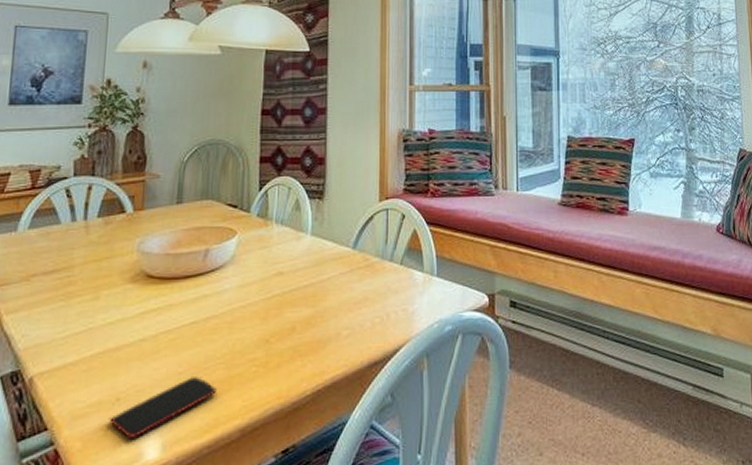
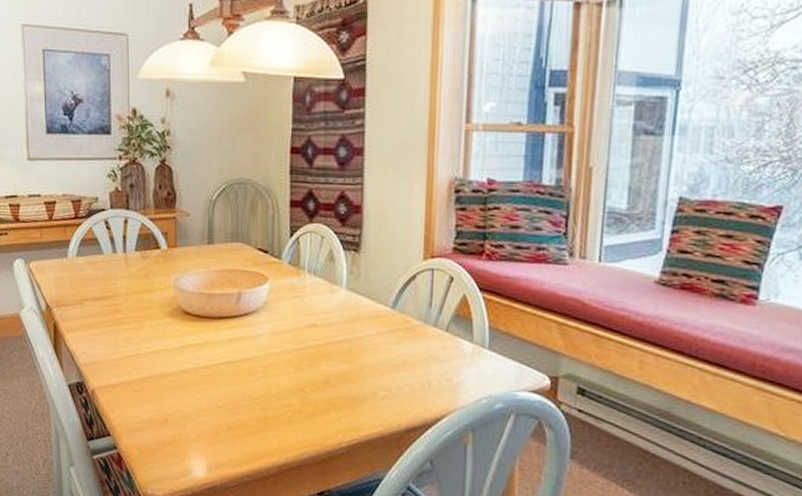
smartphone: present [108,375,217,438] -> none [159,410,254,456]

